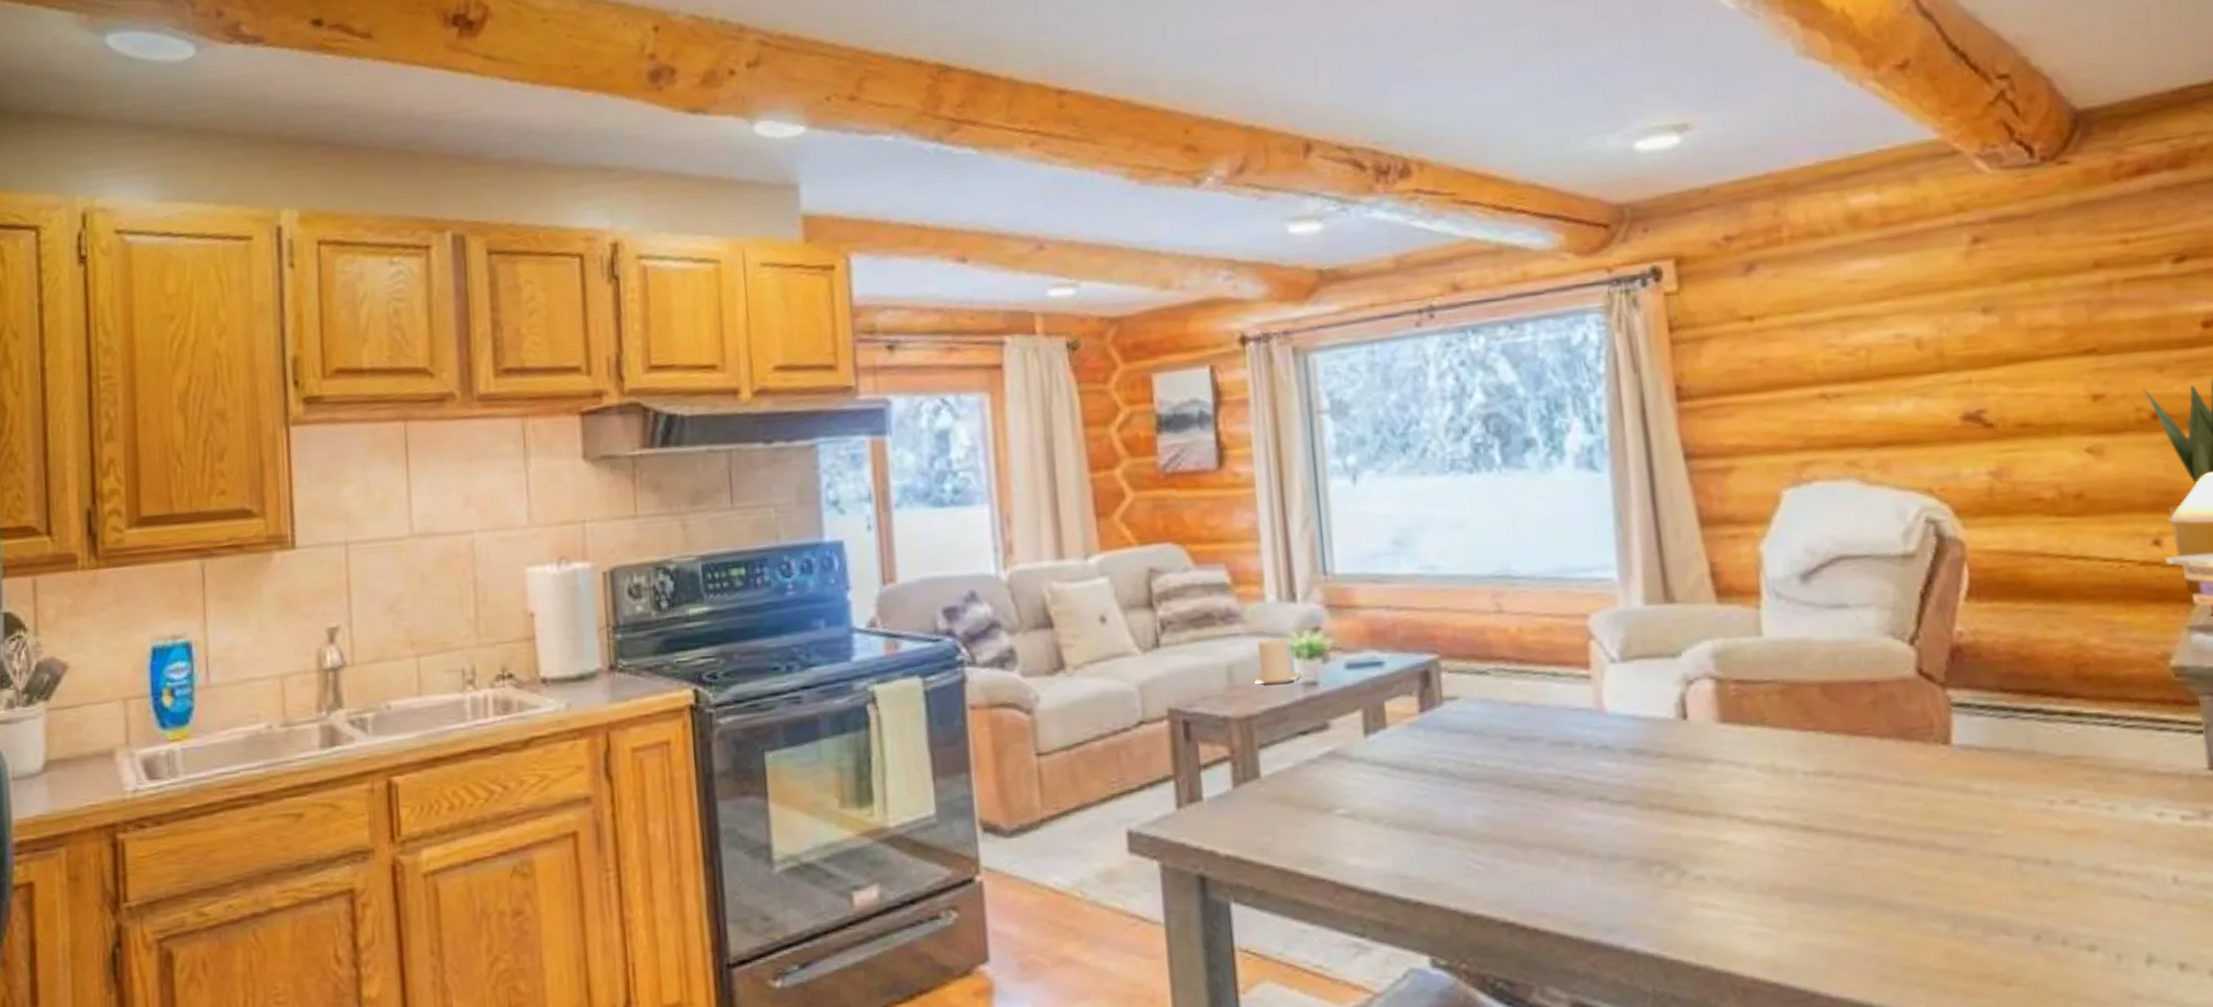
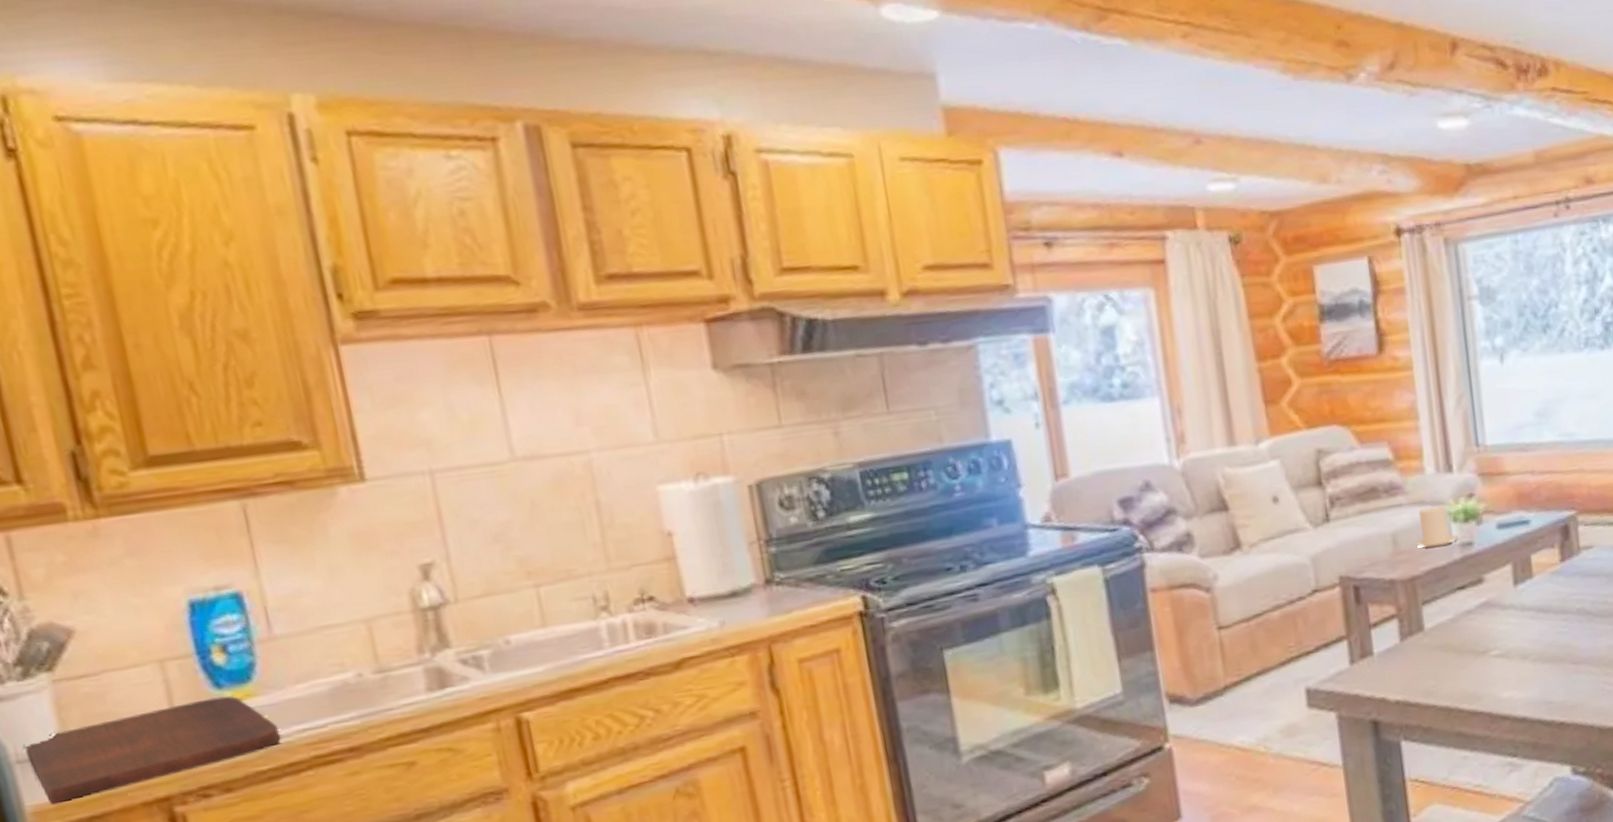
cutting board: none [19,736,204,822] -> present [23,696,281,806]

